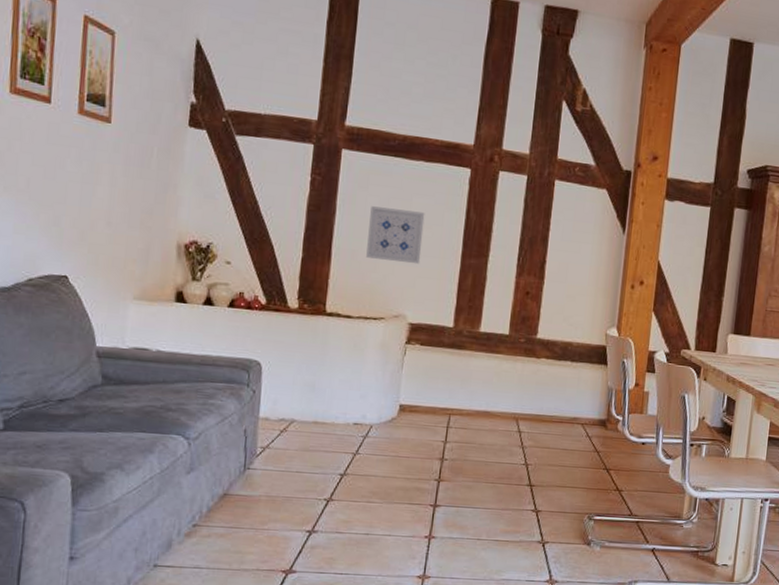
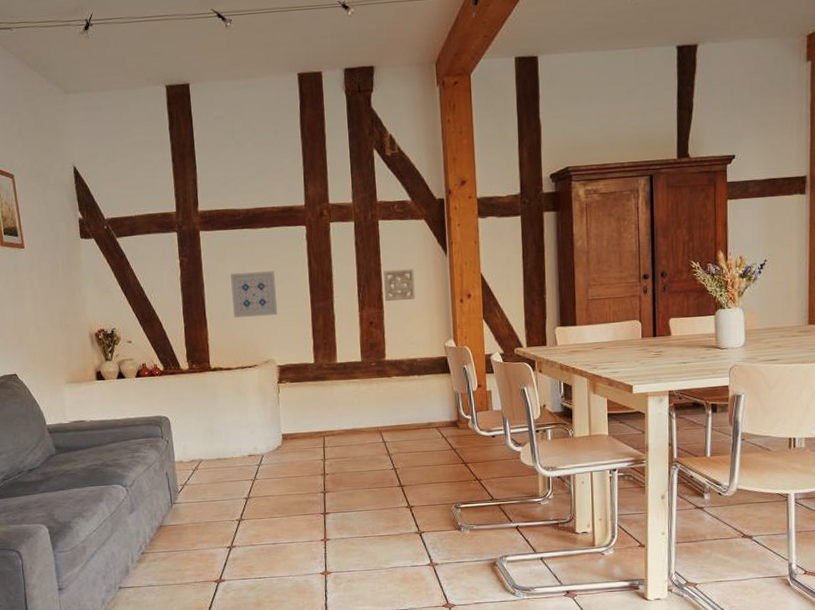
wall ornament: none [547,237,586,276] -> present [384,269,415,302]

